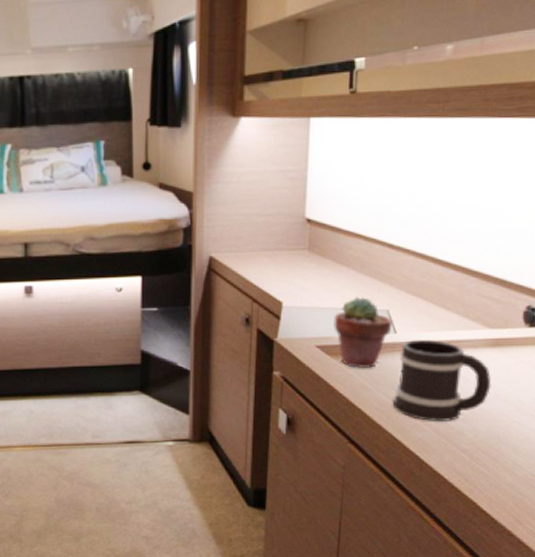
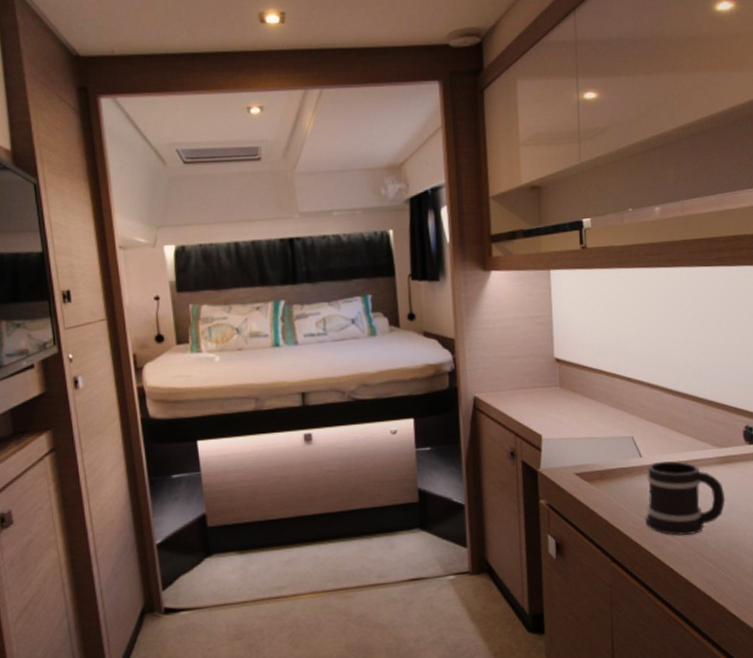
potted succulent: present [333,296,393,368] -> none [587,425,638,492]

